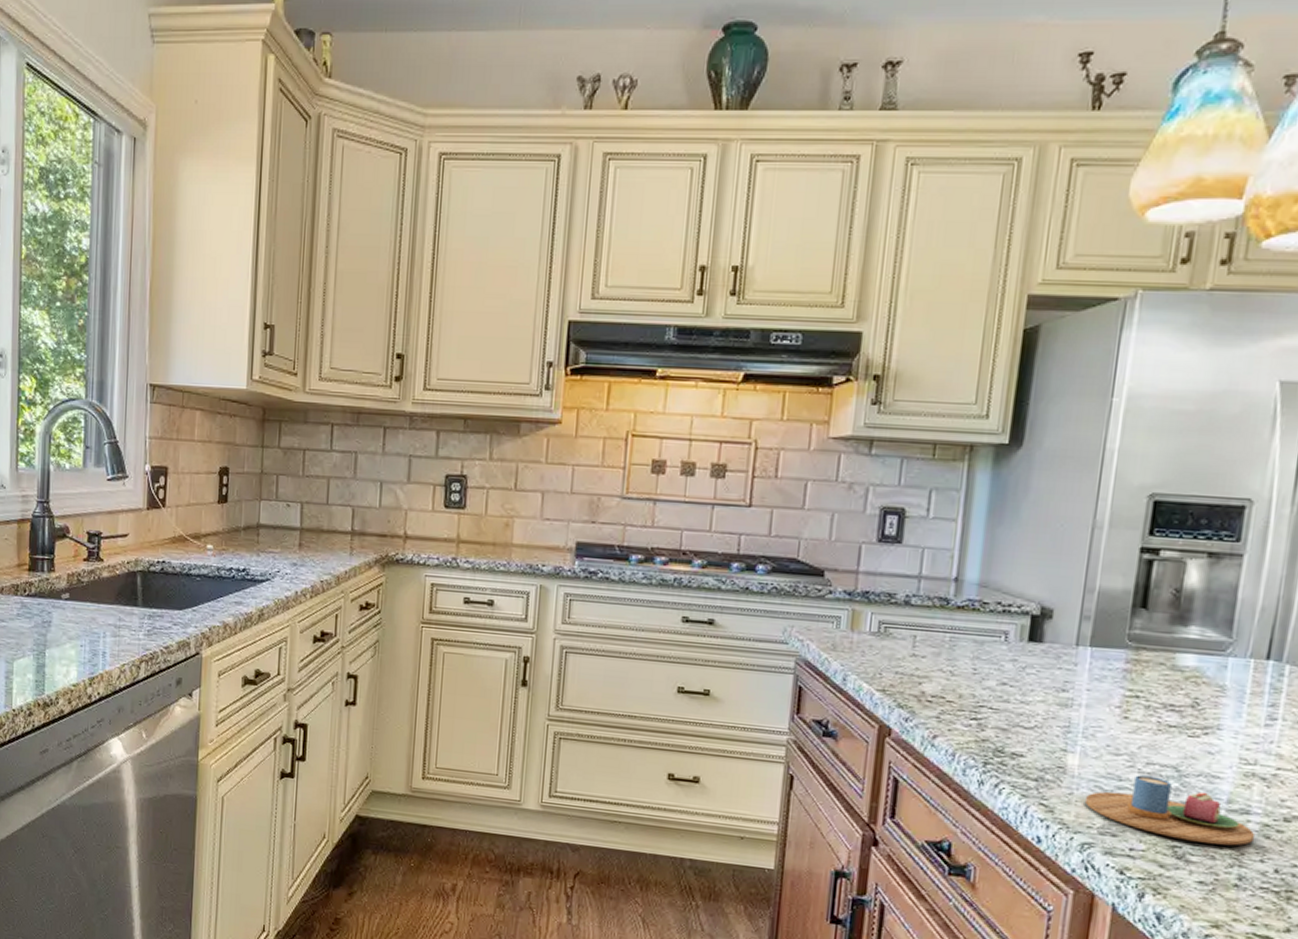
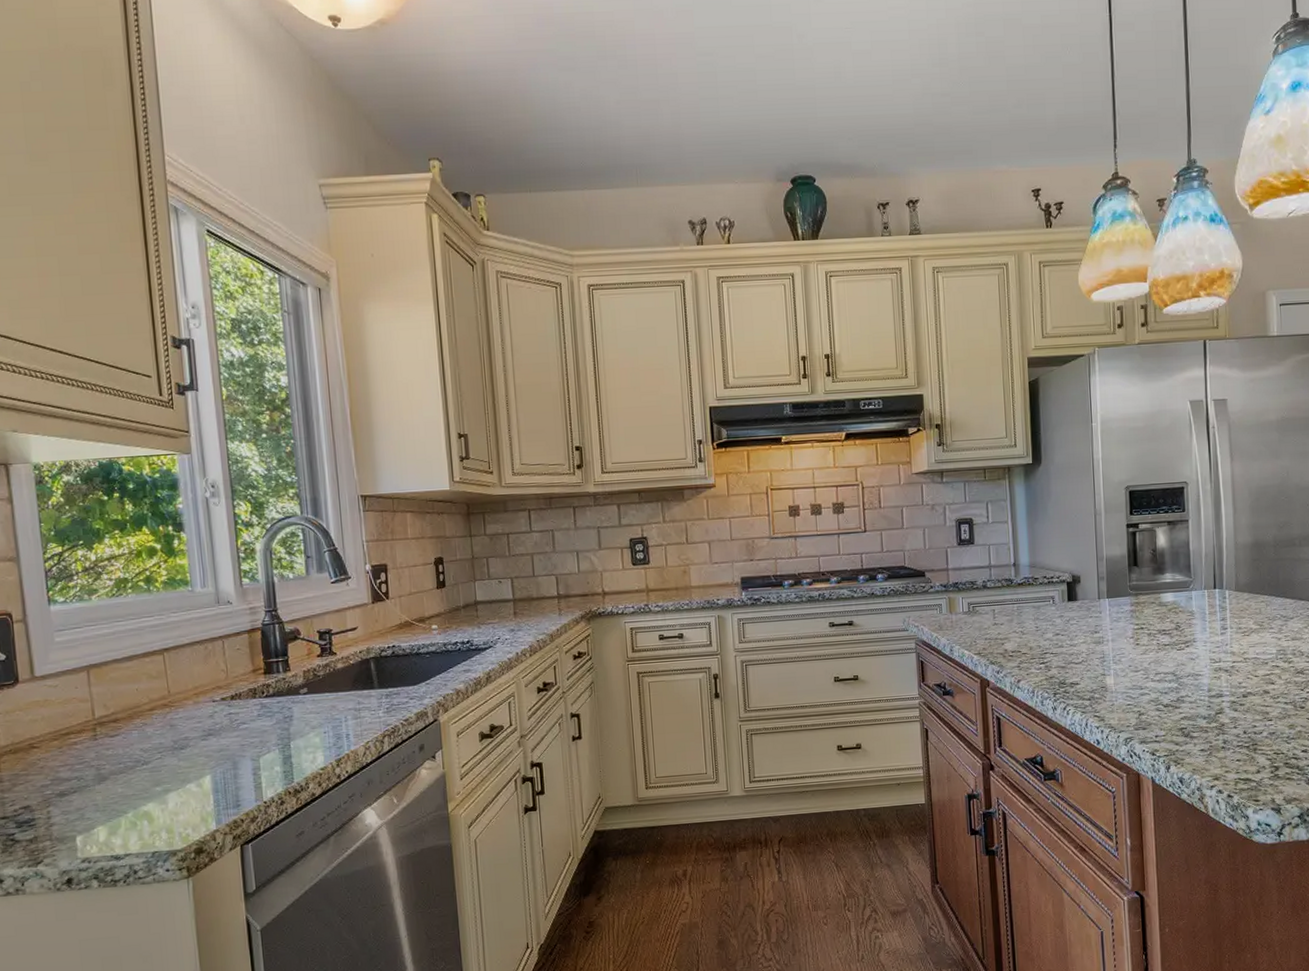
mug: present [1086,775,1254,846] -> none [1123,682,1228,723]

